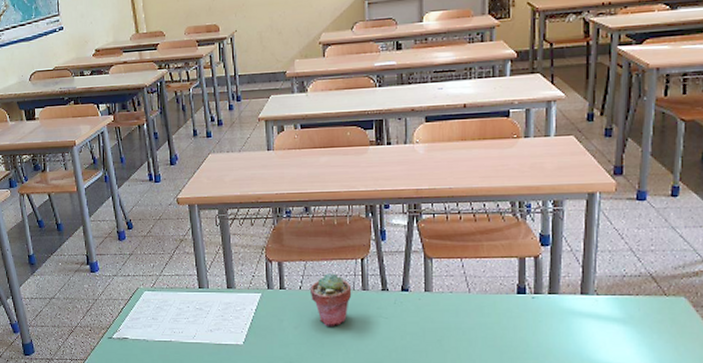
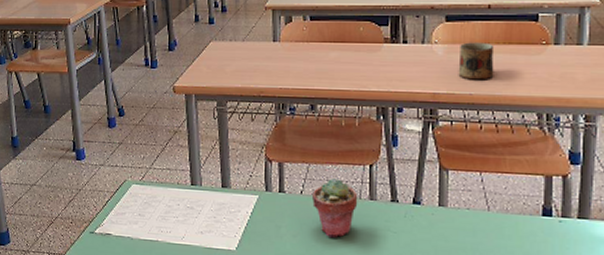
mug: none [438,139,471,175] -> present [458,42,495,80]

